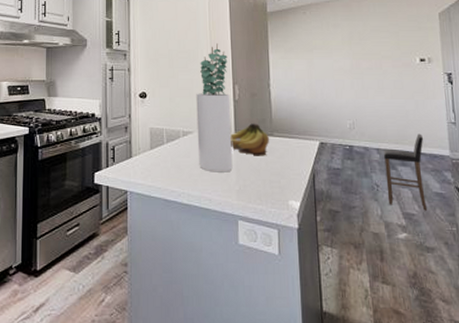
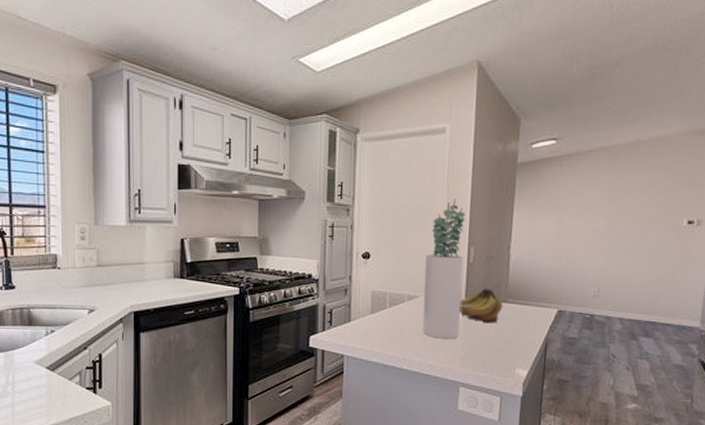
bar stool: present [383,133,428,211] -> none [623,303,675,383]

